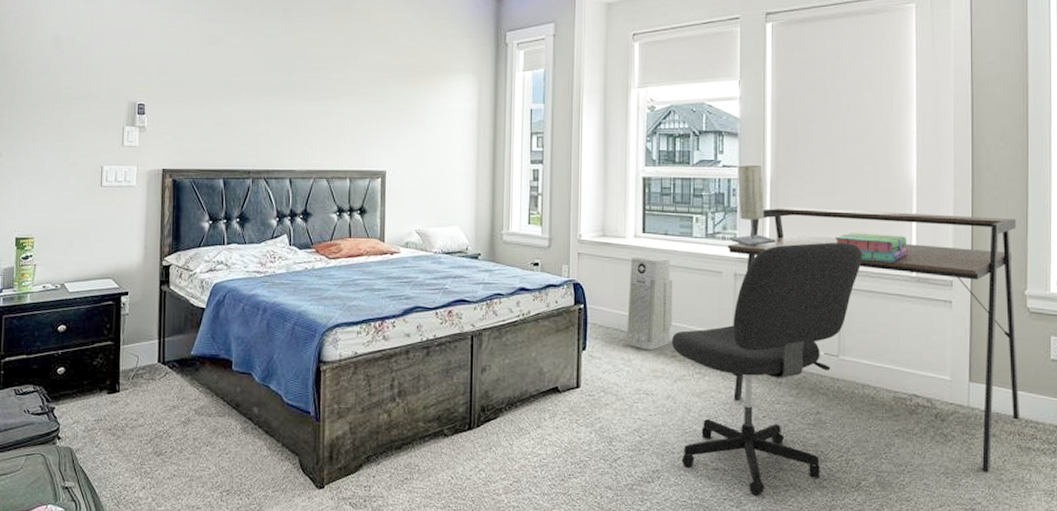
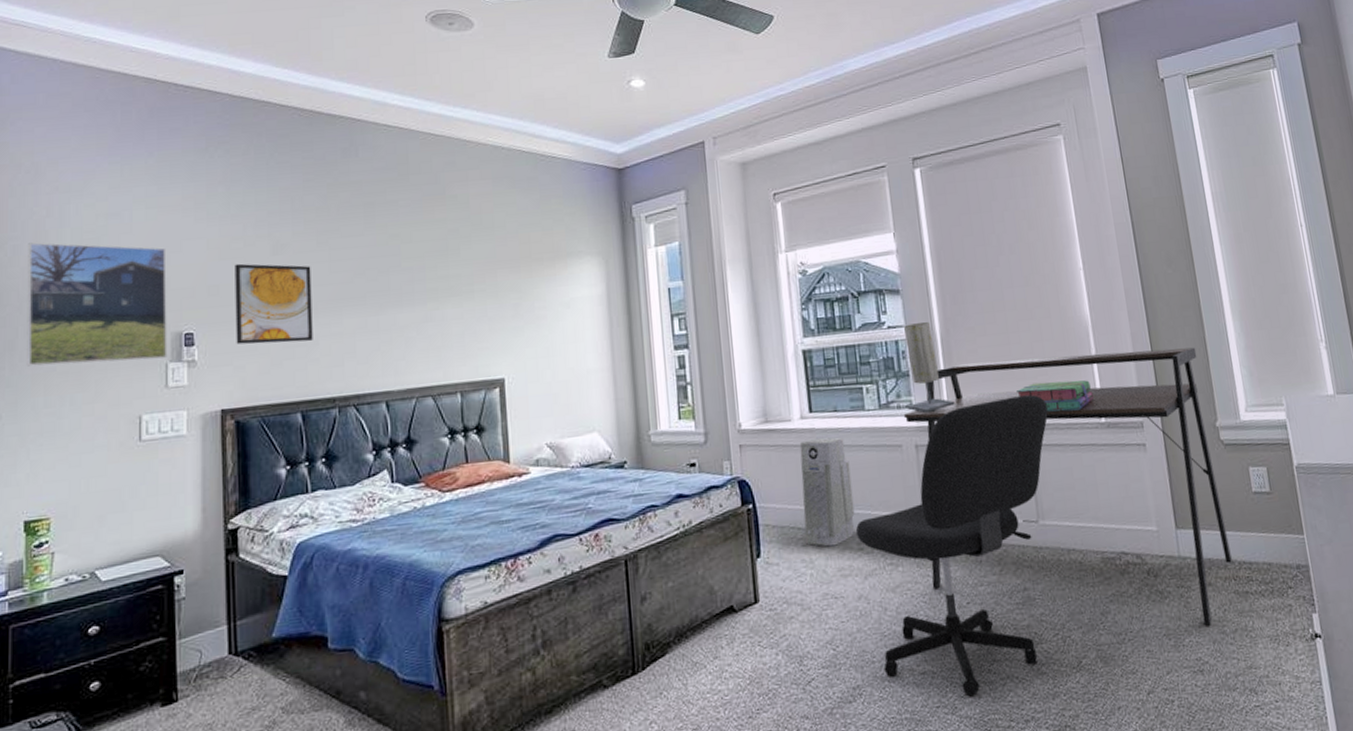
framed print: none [21,17,128,123] -> present [26,242,167,367]
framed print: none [176,50,238,121] -> present [235,263,313,345]

